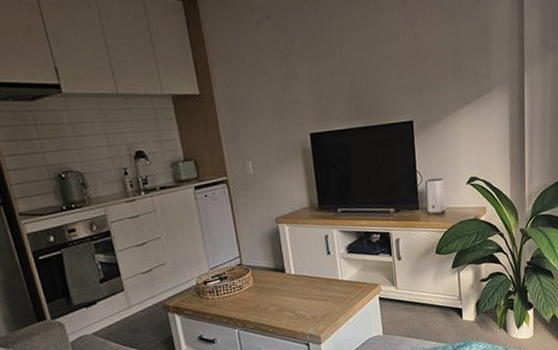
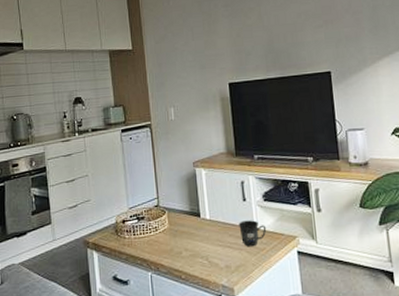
mug: none [323,272,351,298] -> present [238,220,267,247]

